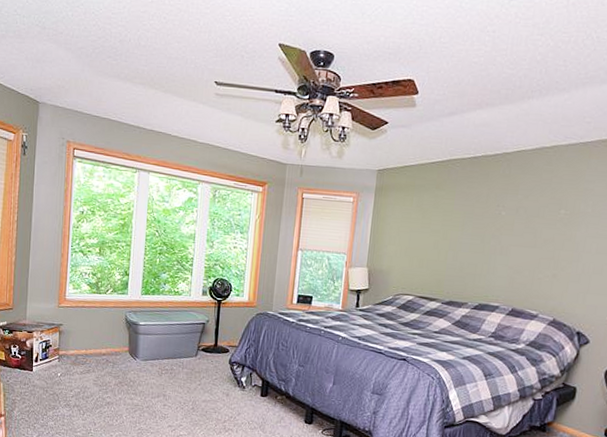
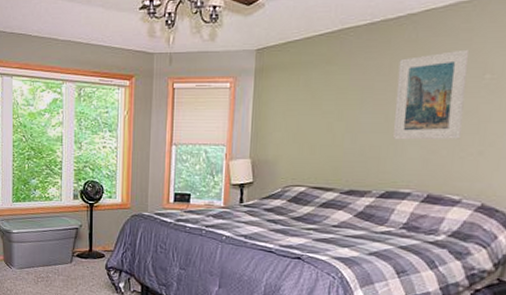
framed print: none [486,187,550,263] -> present [392,49,470,140]

